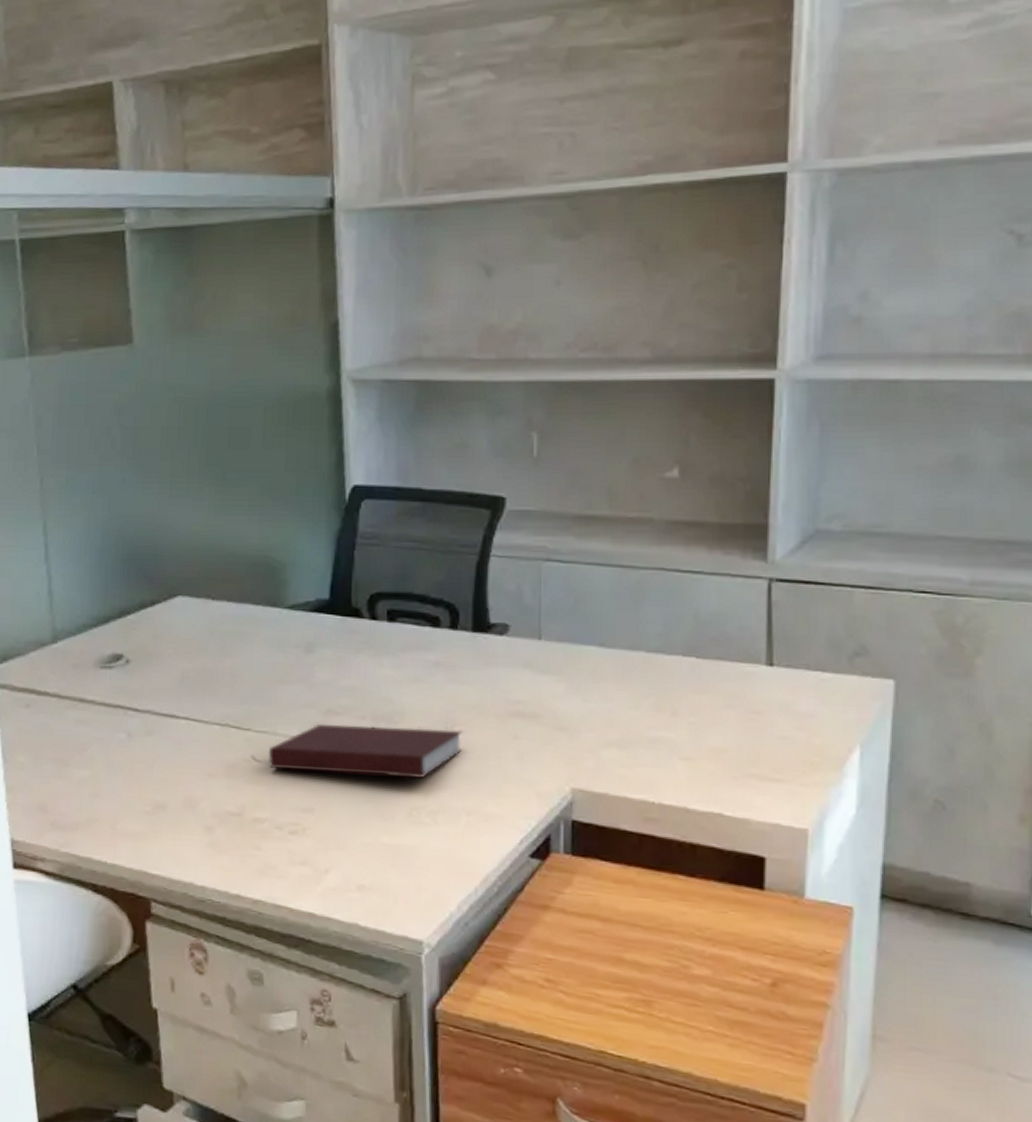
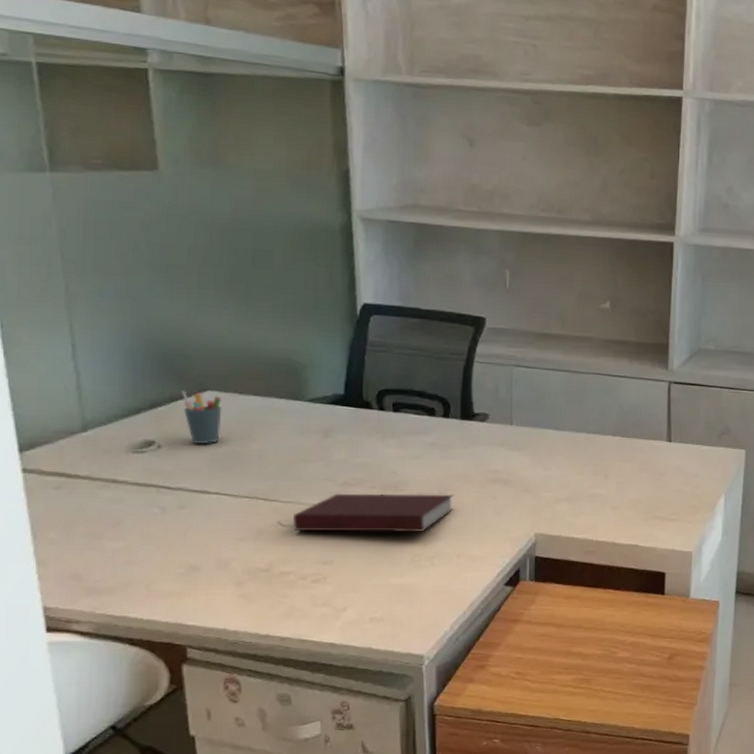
pen holder: none [150,596,194,659] -> present [181,391,223,444]

